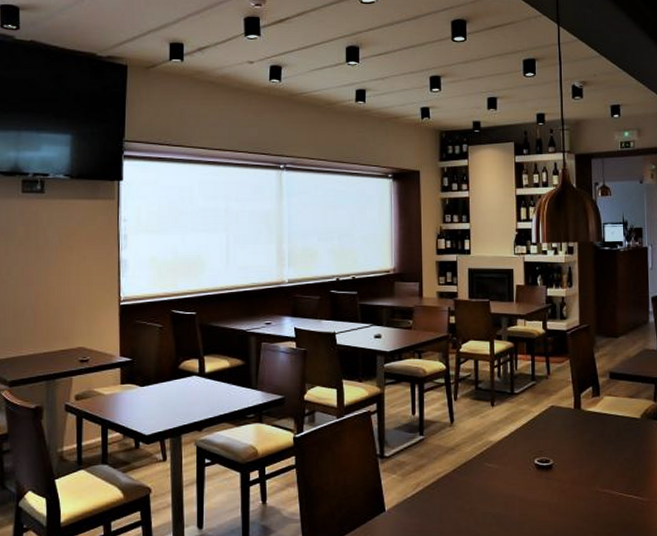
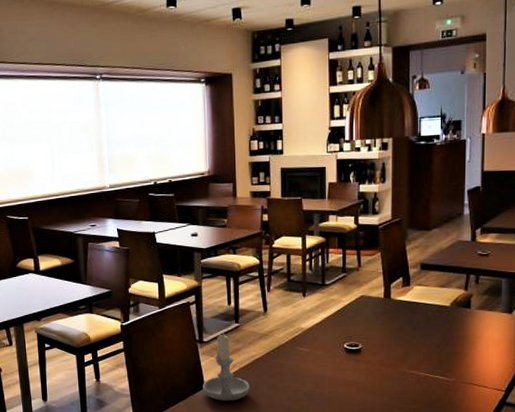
candle: none [383,446,434,526] -> present [203,333,250,401]

